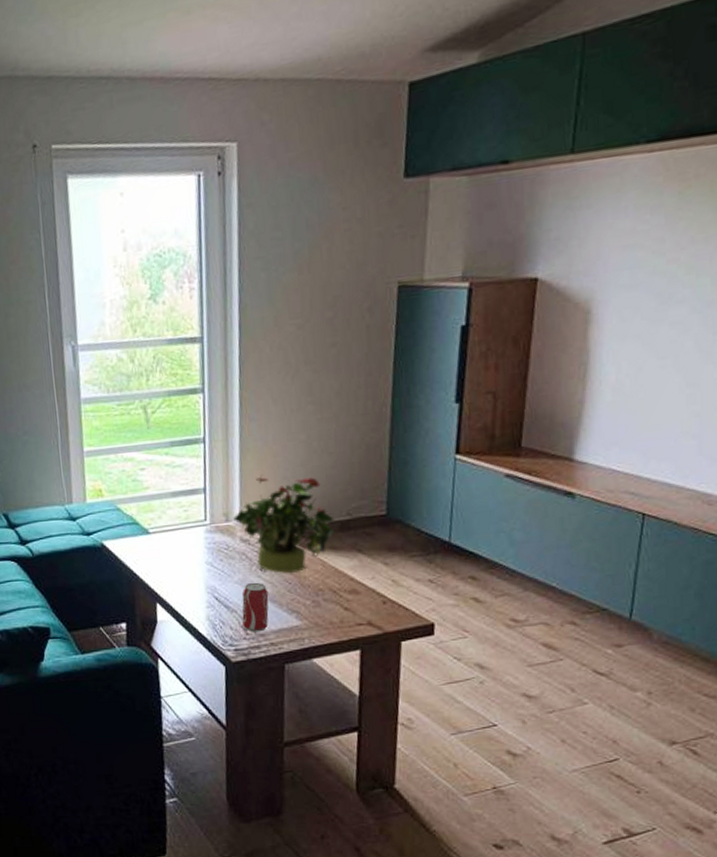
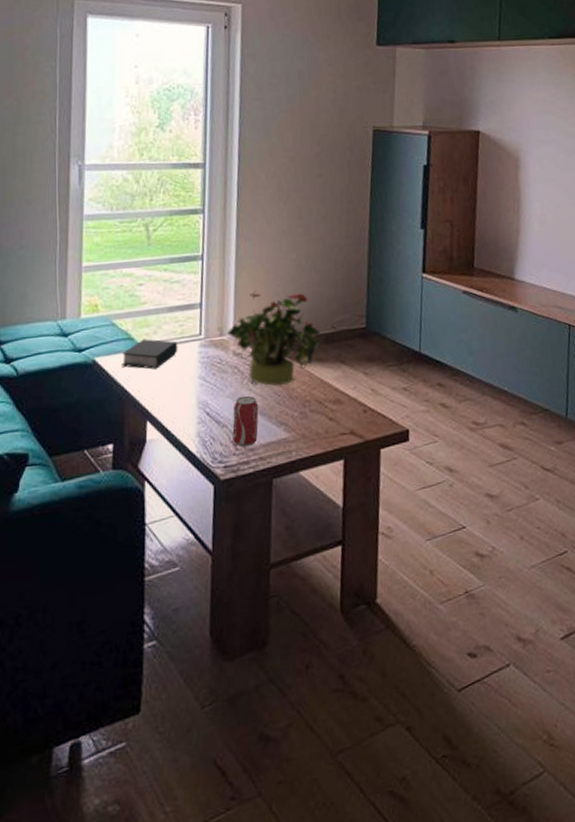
book: none [128,524,184,554] -> present [121,339,178,370]

